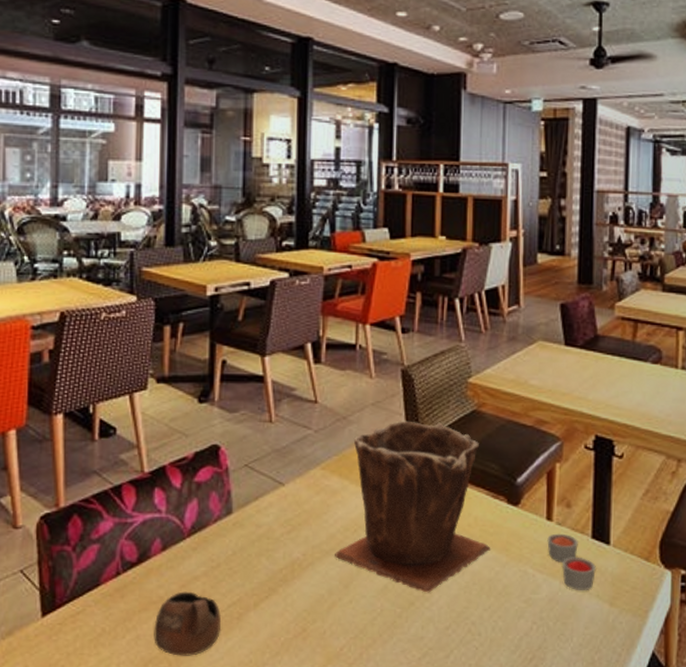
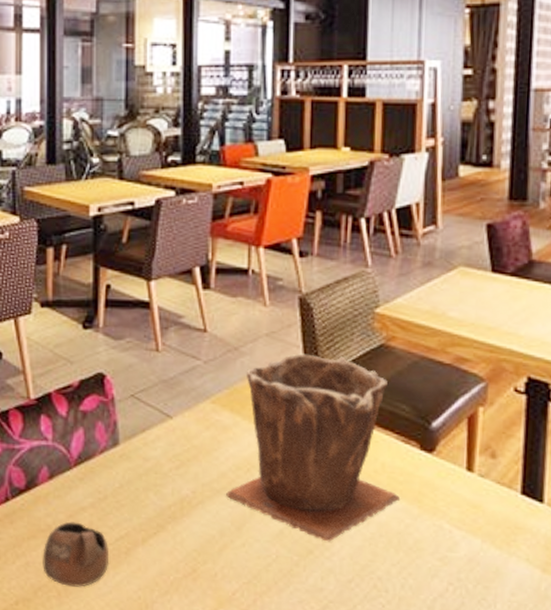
candle: present [547,533,596,591] -> none [467,486,526,553]

